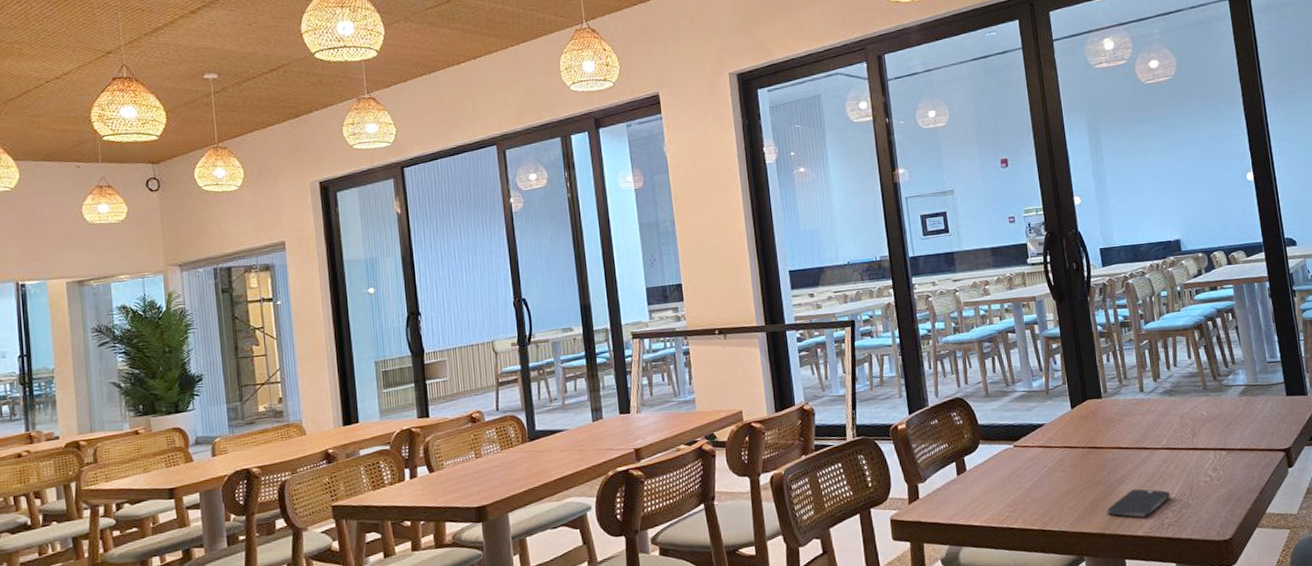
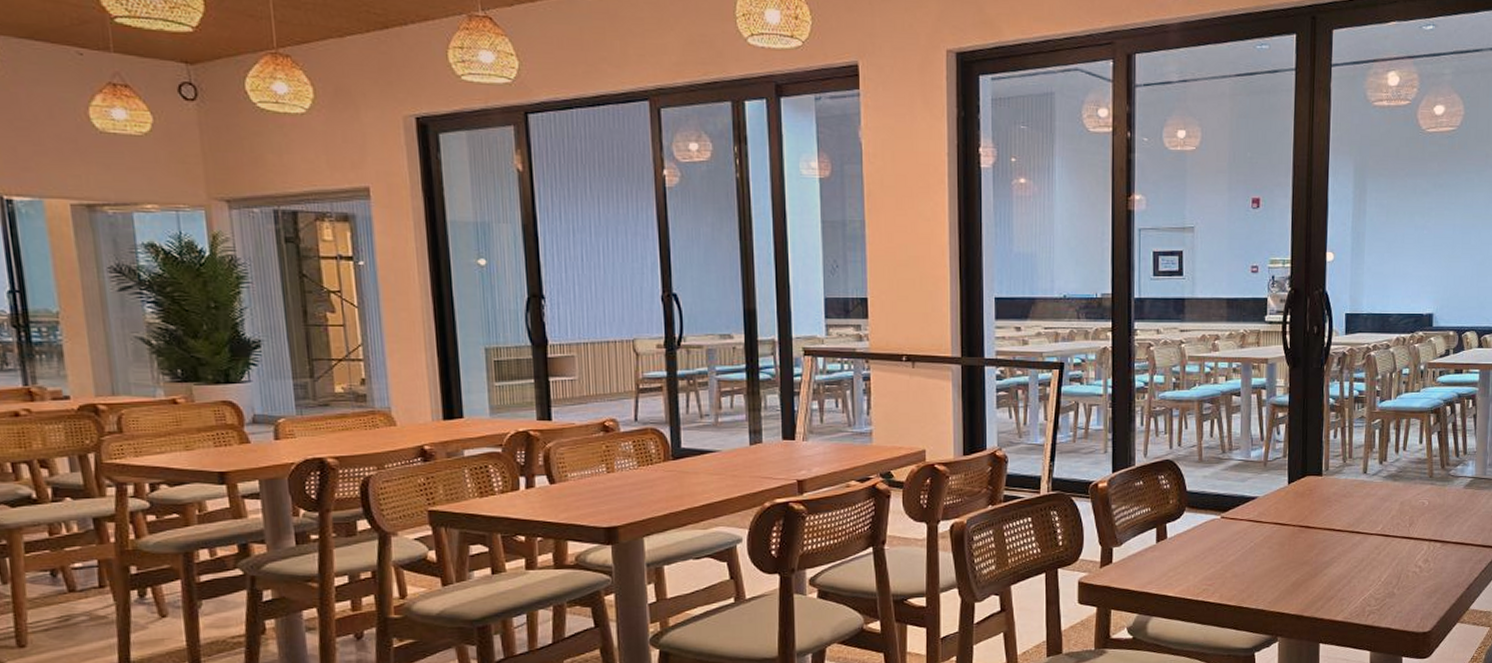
smartphone: present [1106,489,1171,518] -> none [1308,573,1377,603]

